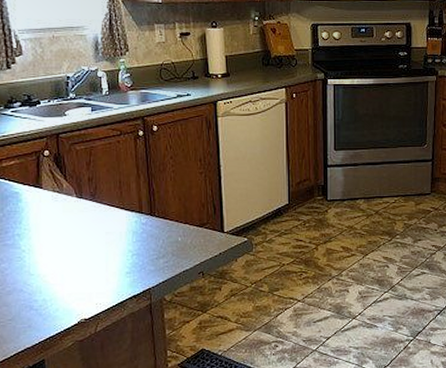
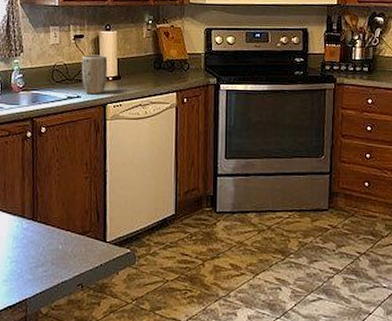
plant pot: none [189,52,216,92] -> present [81,55,108,95]

